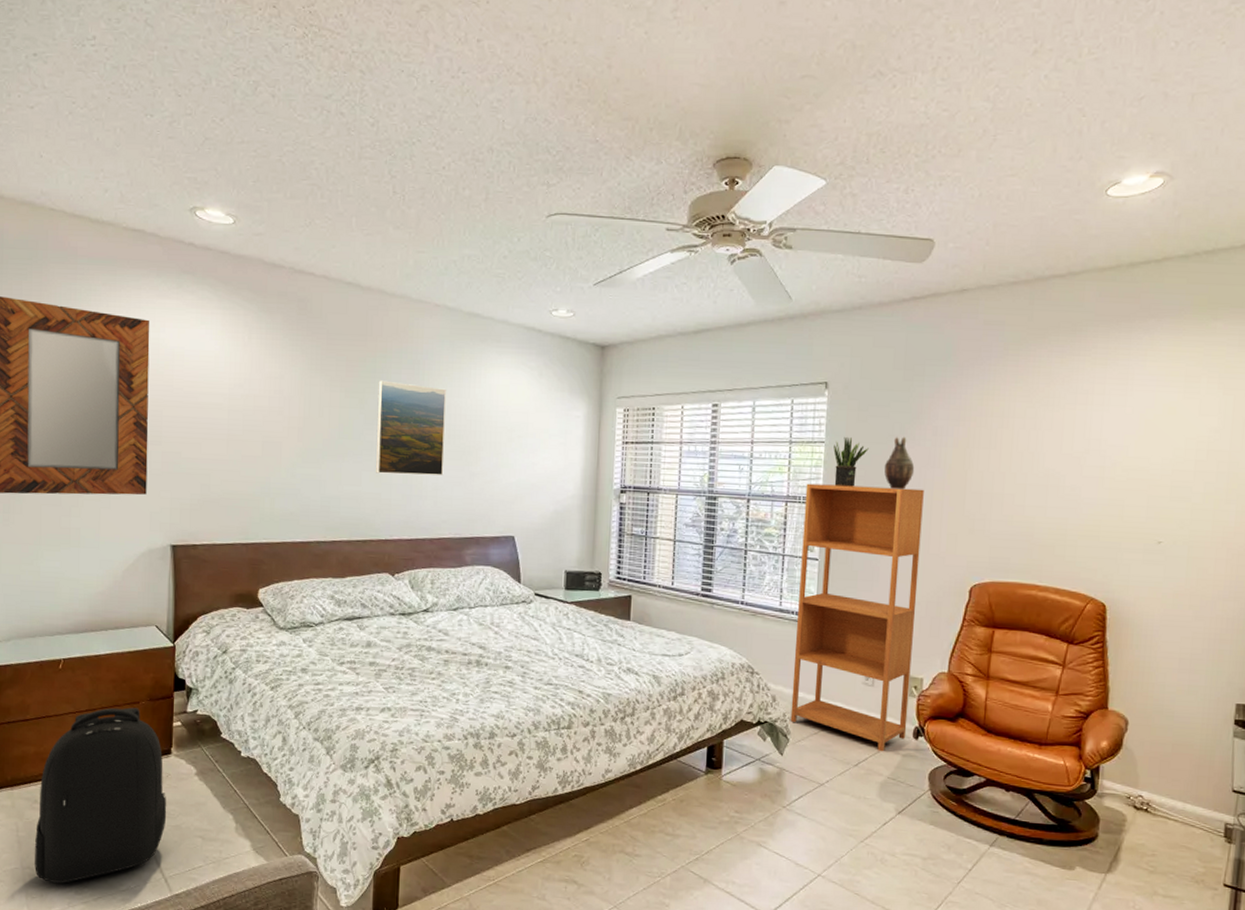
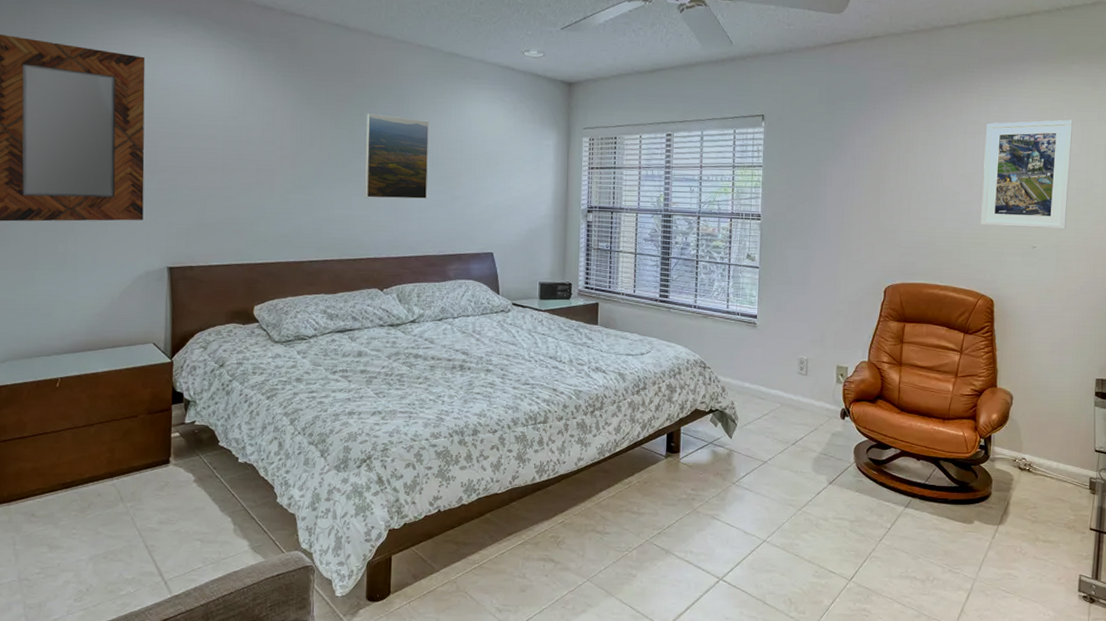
backpack: present [35,707,167,884] -> none [32,421,166,593]
bookcase: present [790,483,924,752] -> none [737,202,846,432]
potted plant: present [833,436,869,487] -> none [770,161,799,205]
decorative vase: present [884,436,915,490] -> none [813,161,838,206]
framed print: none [1091,388,1213,522] -> present [980,119,1073,230]

